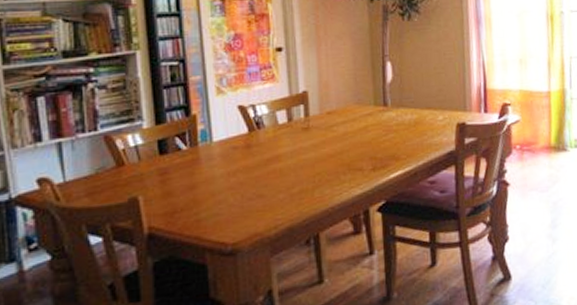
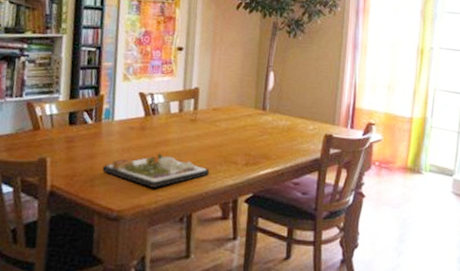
dinner plate: none [207,171,333,212] -> present [102,153,210,188]

